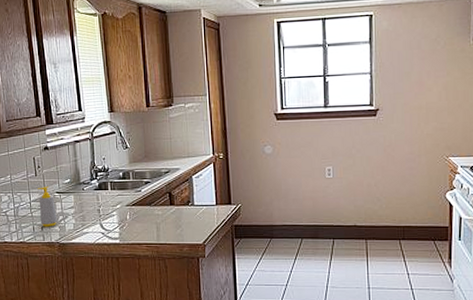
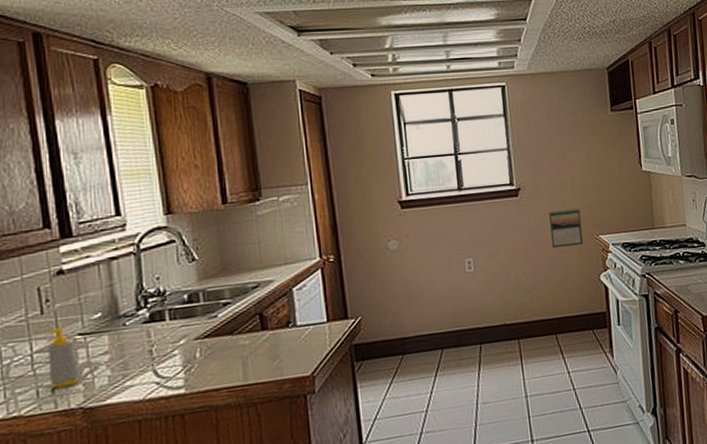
calendar: none [403,131,433,165] -> present [549,208,584,249]

